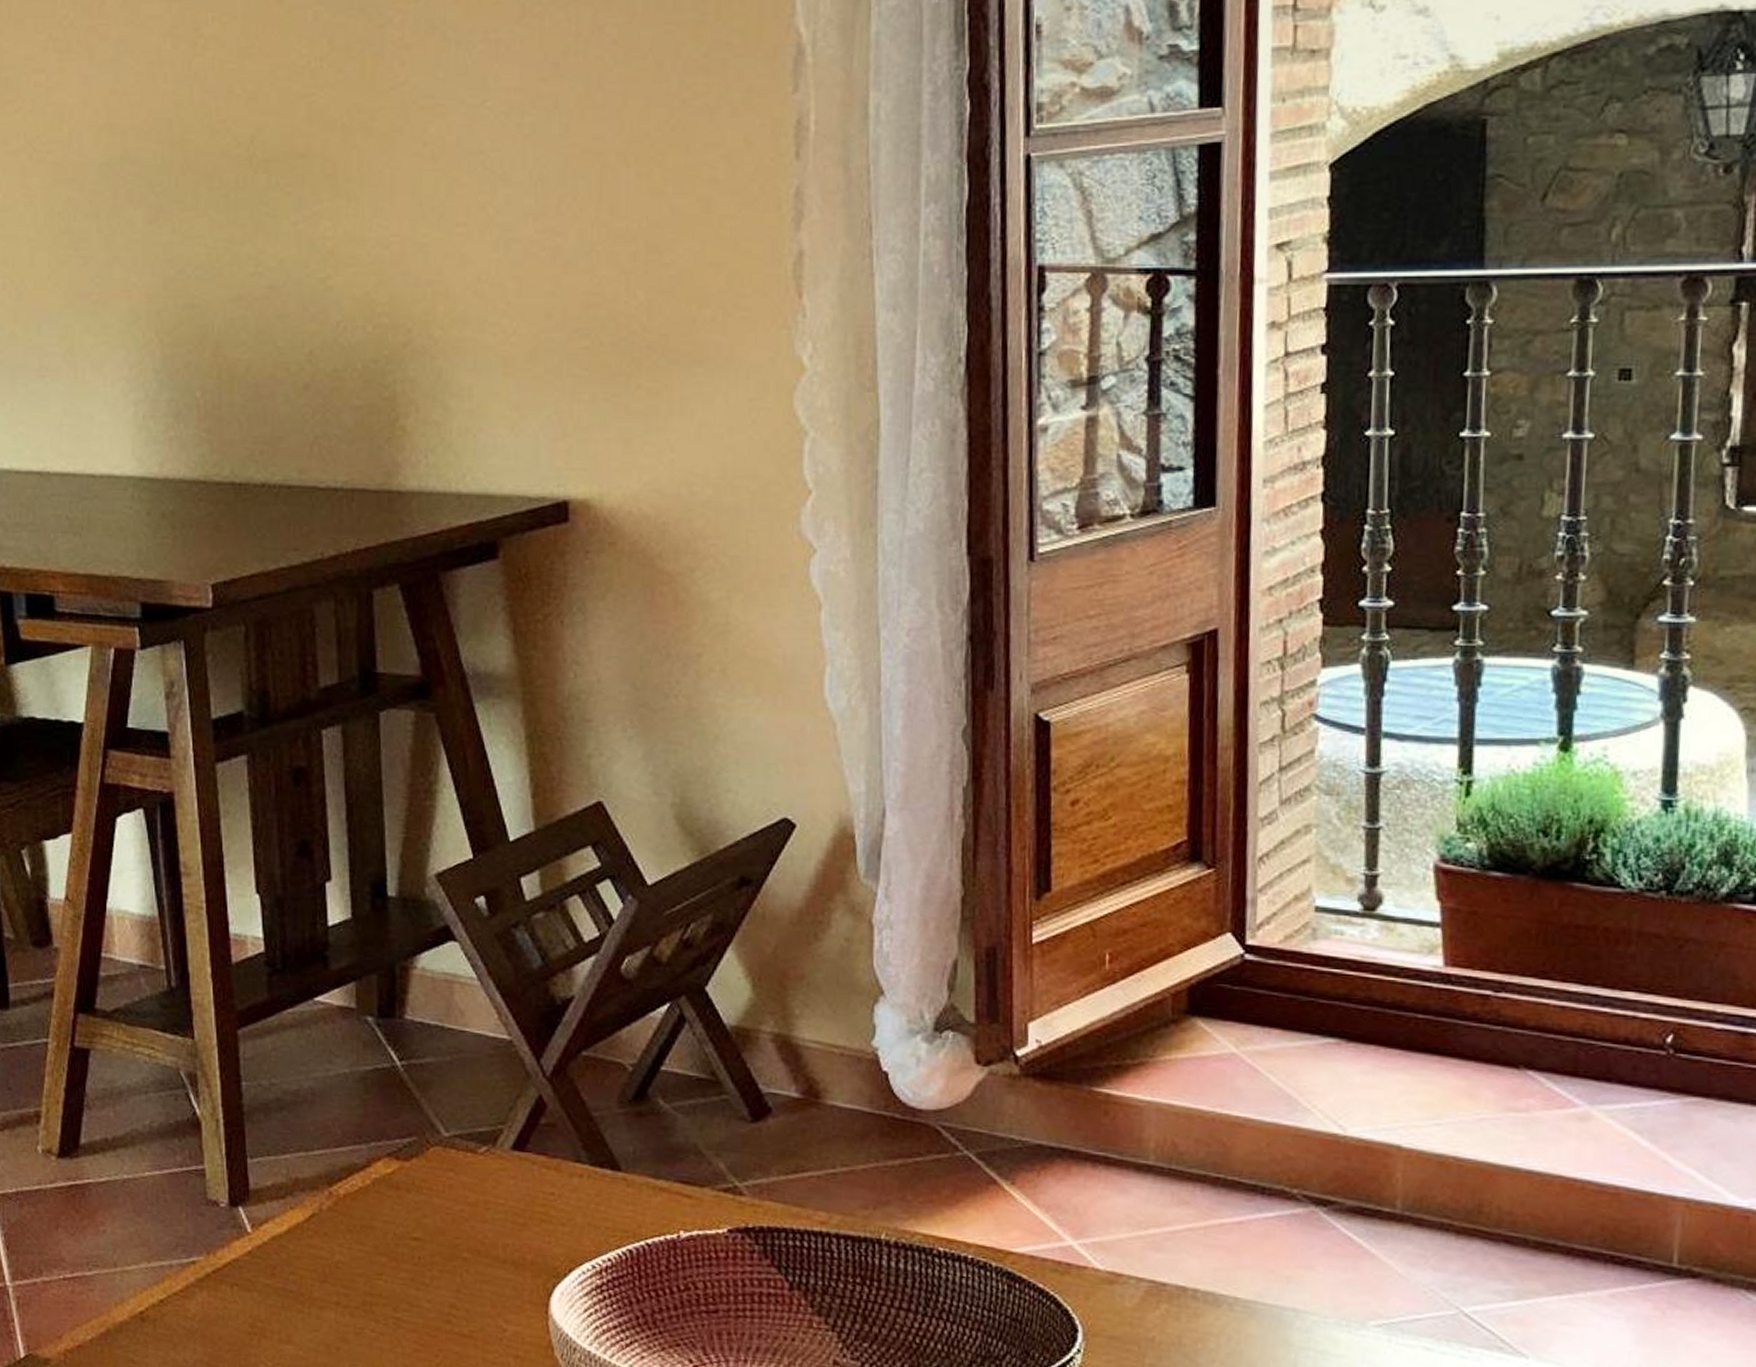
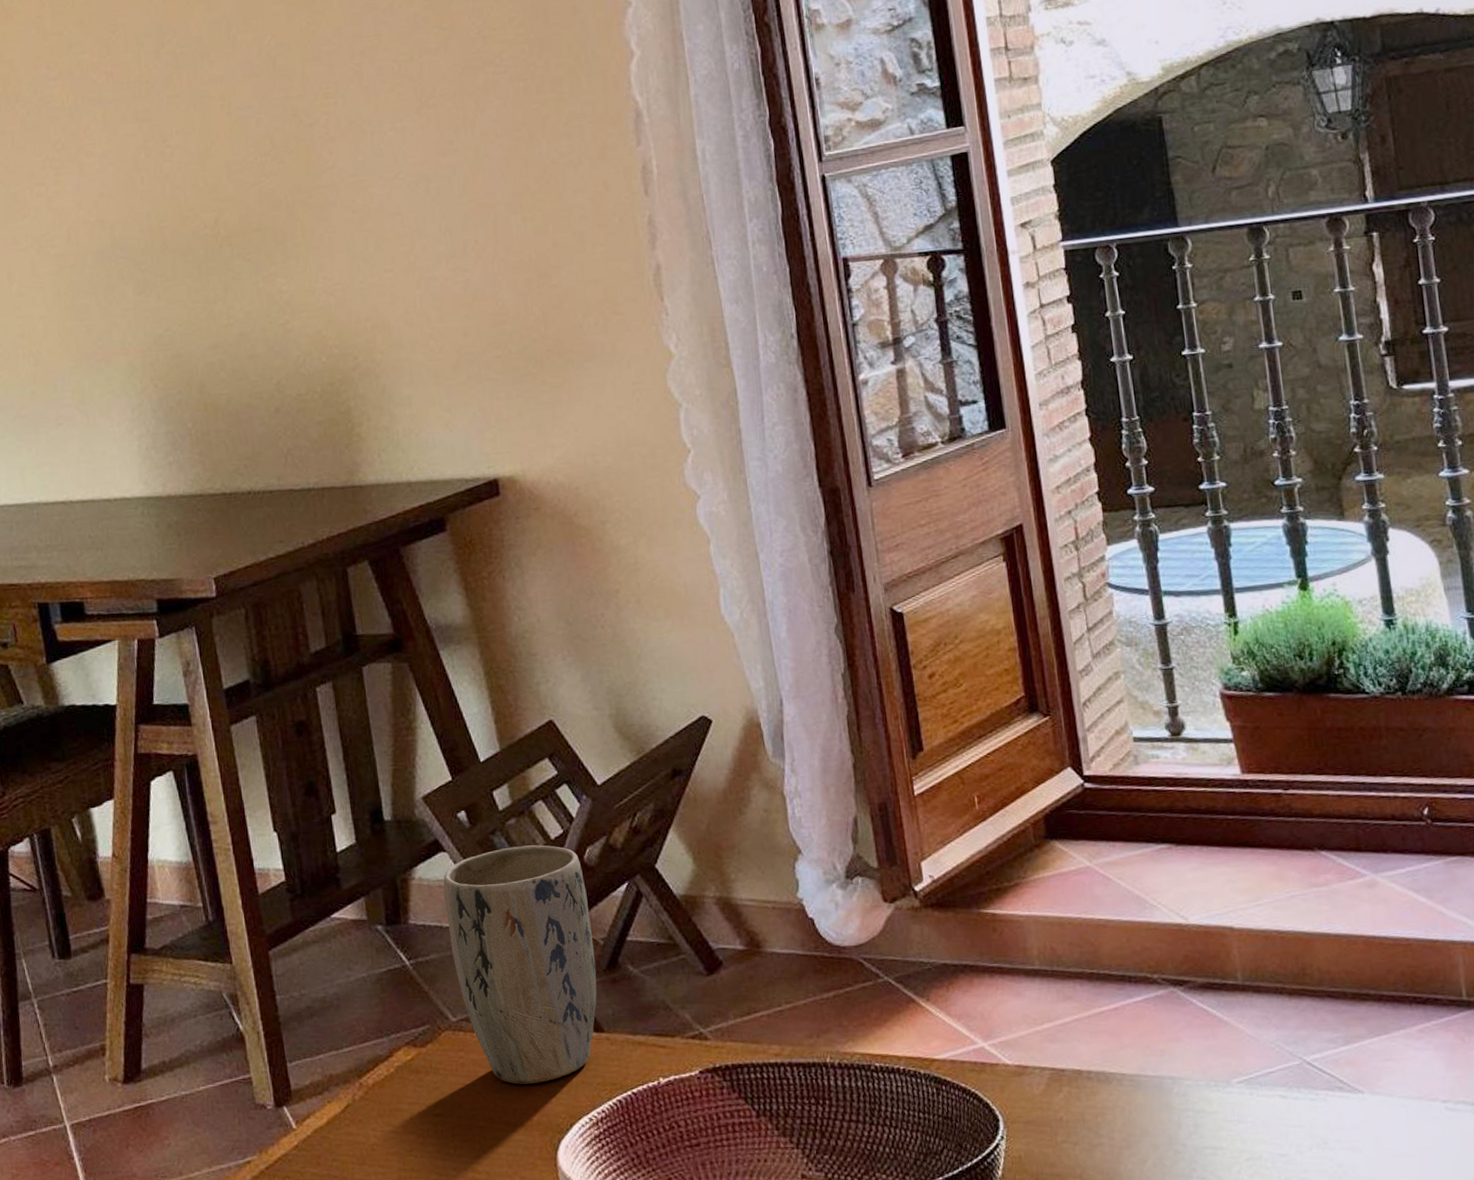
plant pot: none [449,945,621,1219] -> present [443,845,597,1084]

